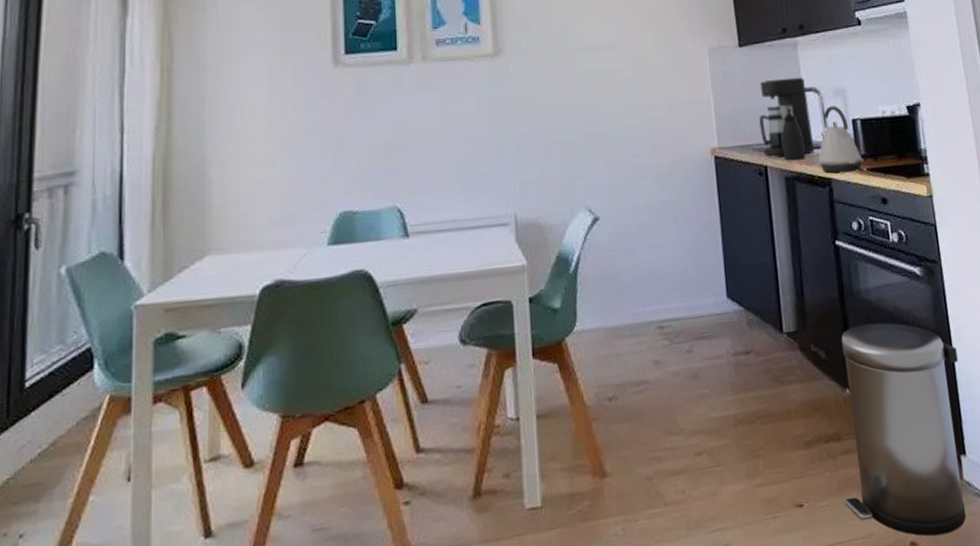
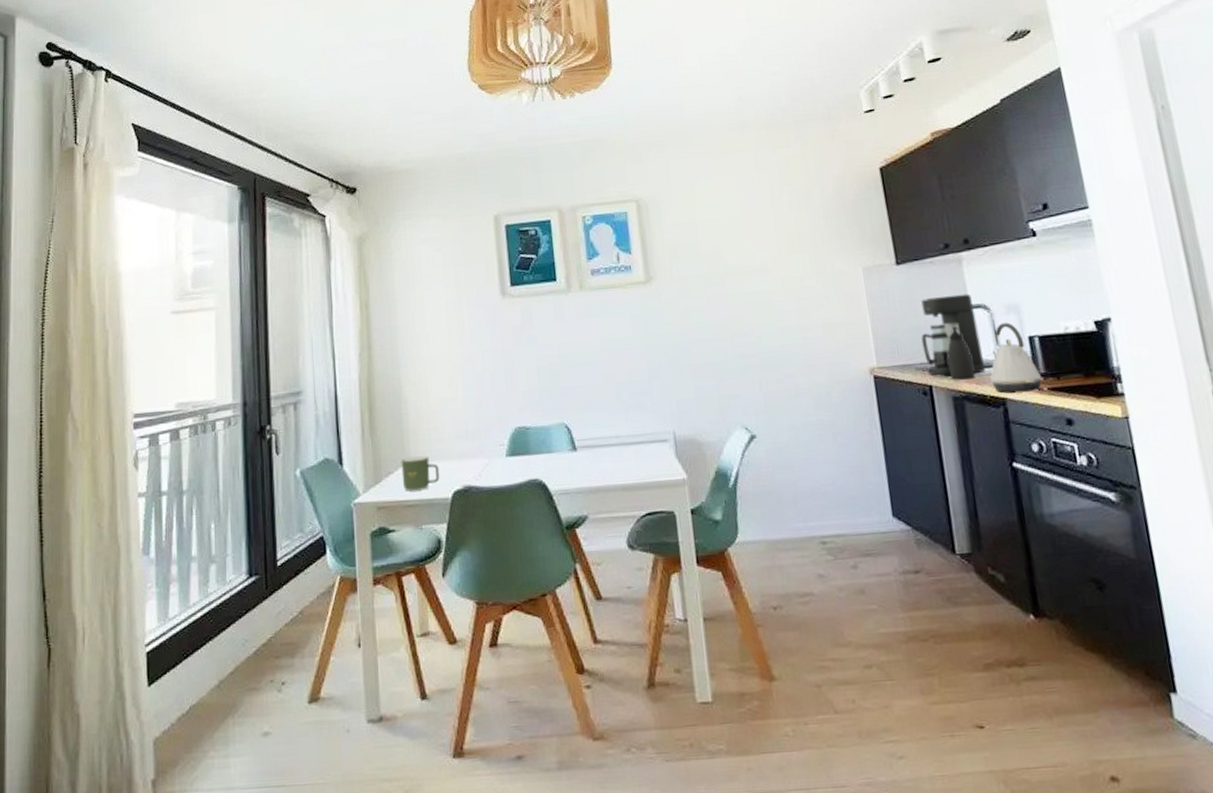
mug: none [199,246,247,289] -> present [401,456,440,492]
pedal bin: present [841,322,966,536] -> none [1022,548,1179,774]

